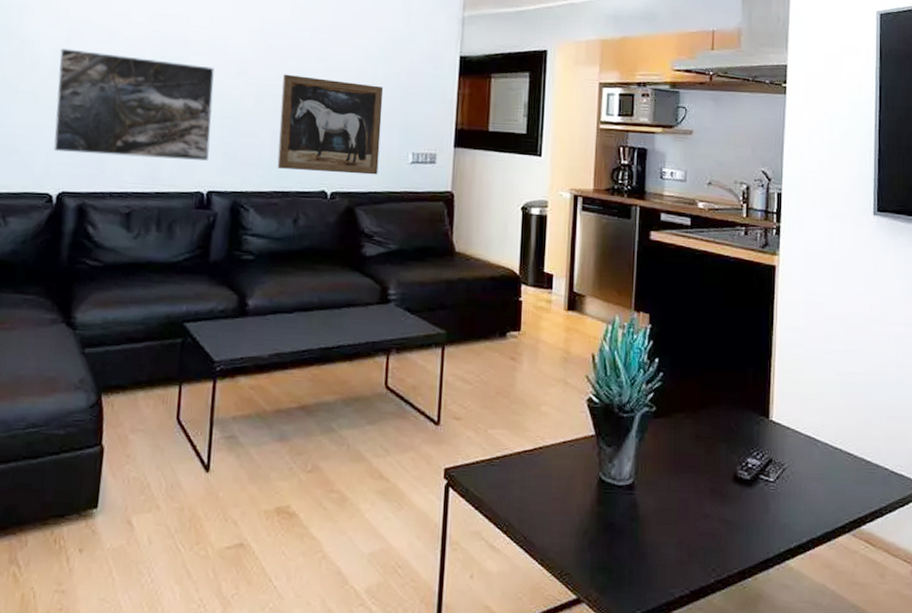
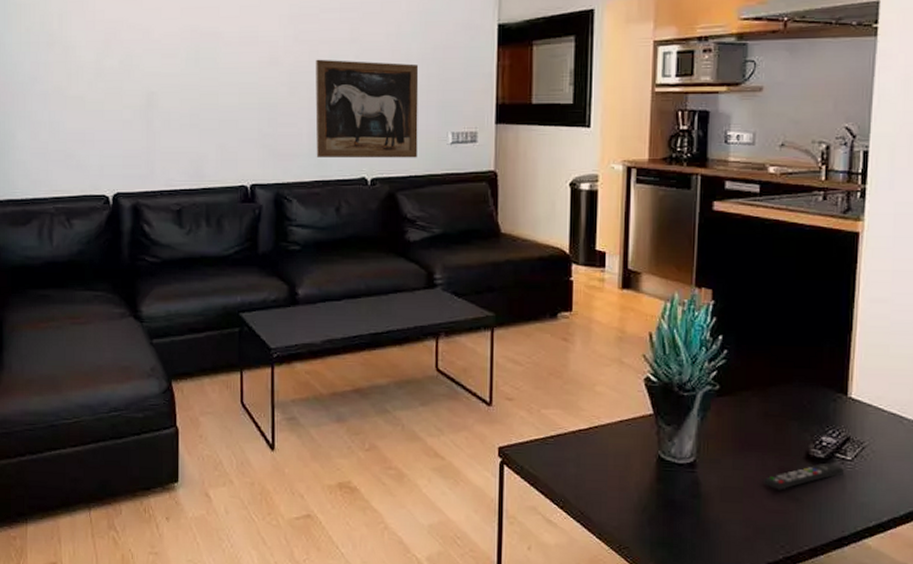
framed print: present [53,48,214,161] -> none [101,51,250,155]
remote control: none [696,484,767,512] -> present [764,462,844,490]

